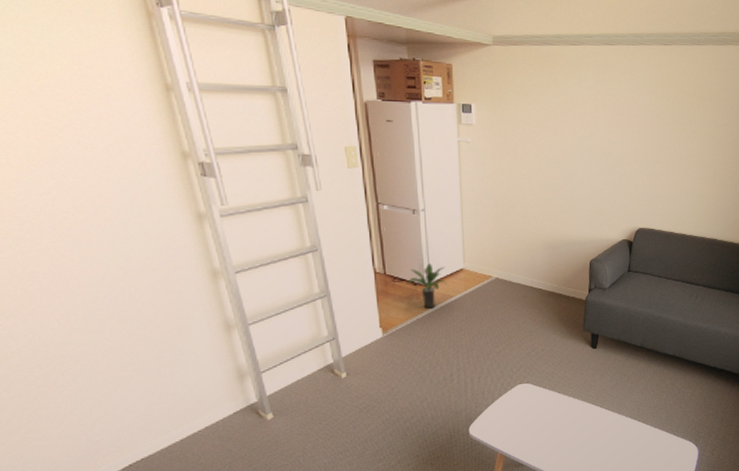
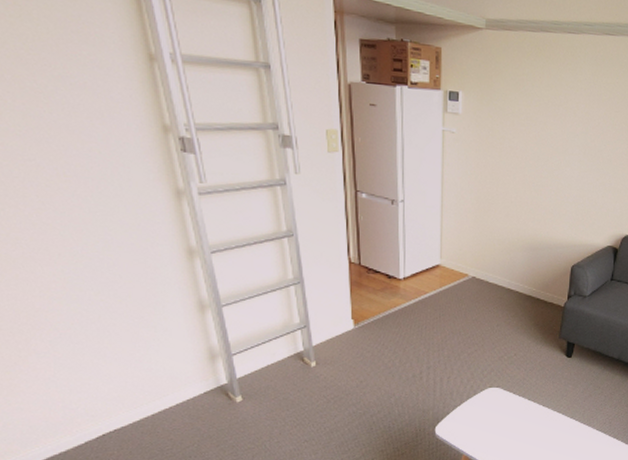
potted plant: present [406,263,447,309] -> none [381,257,422,304]

